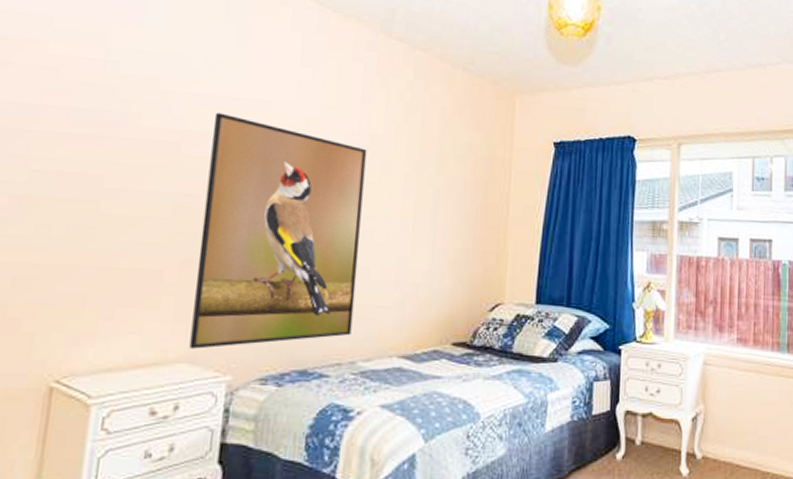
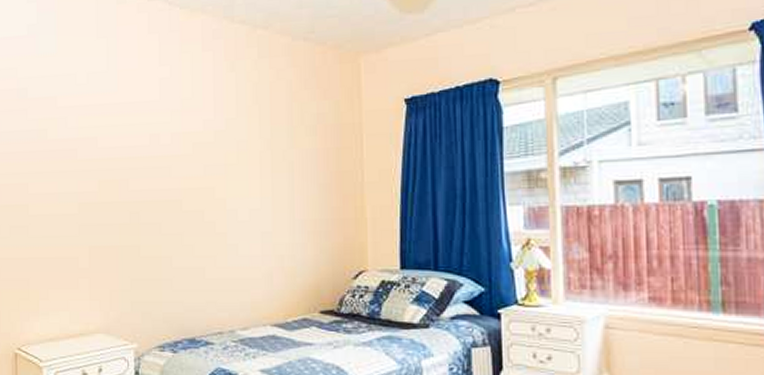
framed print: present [189,112,367,349] -> none [100,118,228,322]

